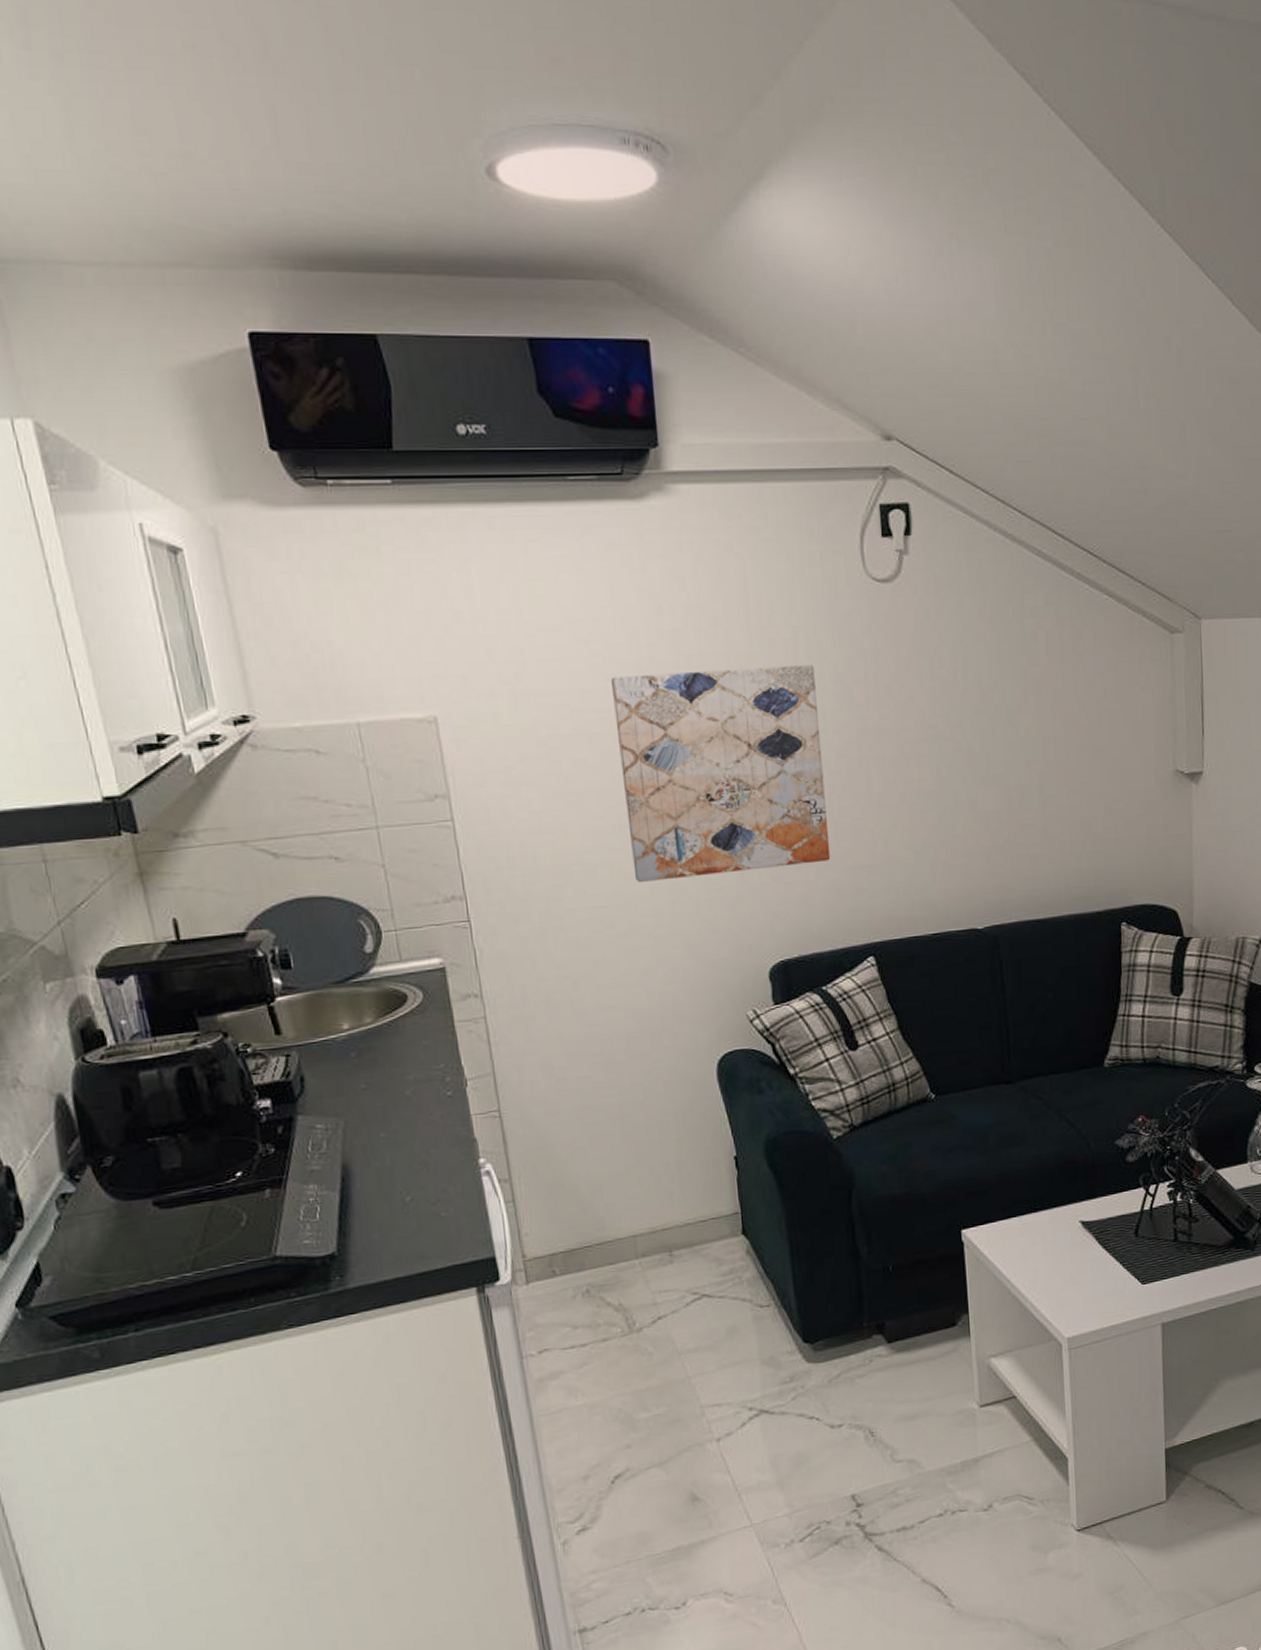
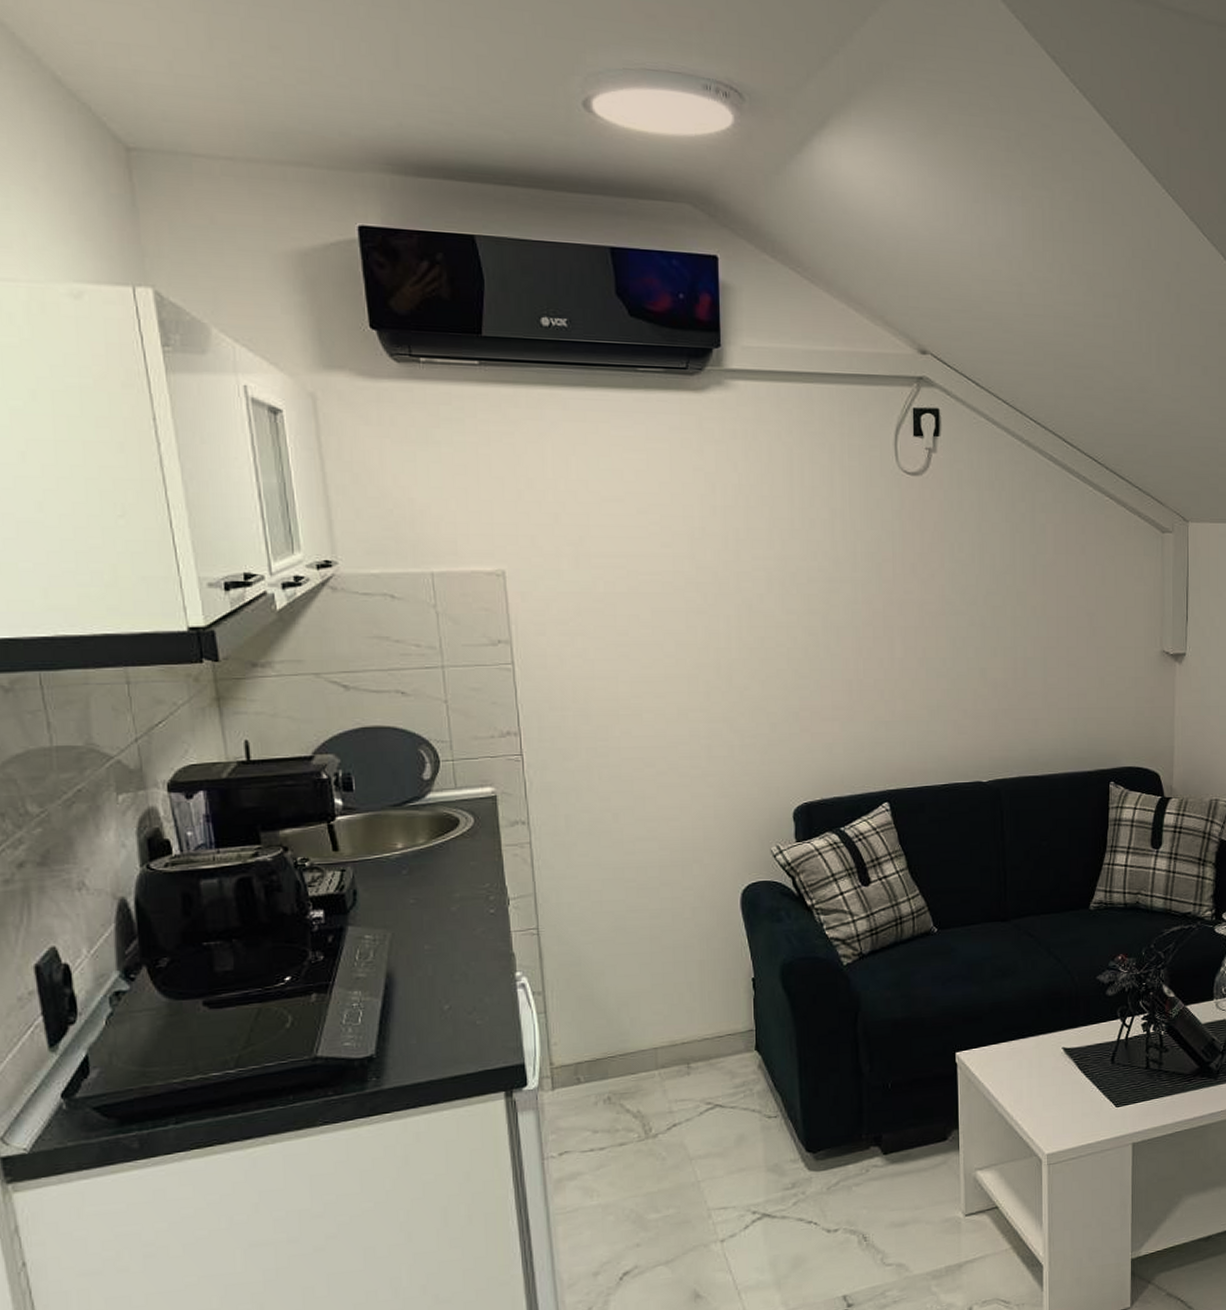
wall art: present [610,665,831,883] -> none [665,542,854,728]

